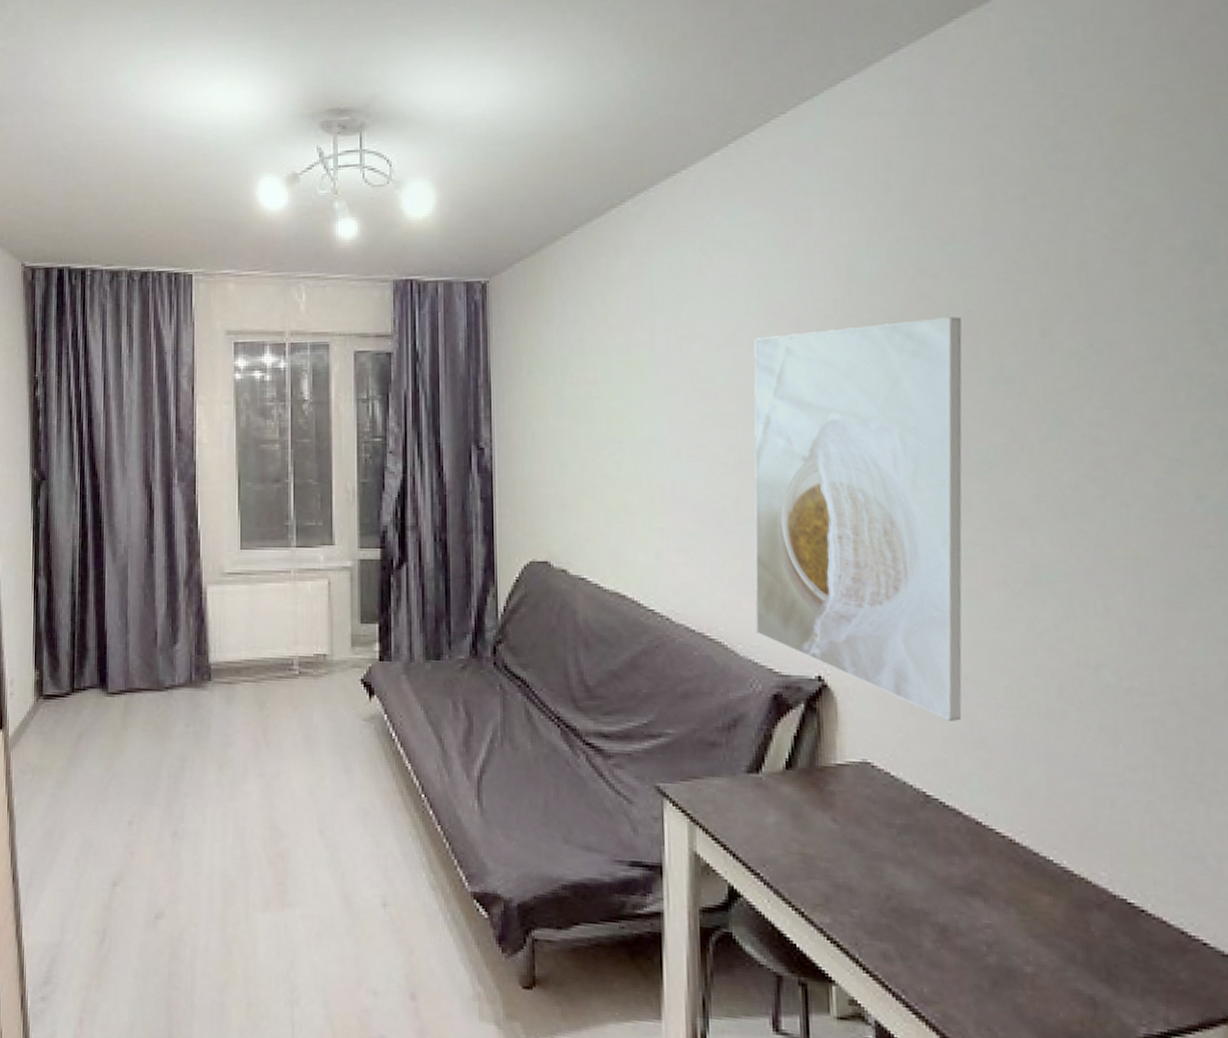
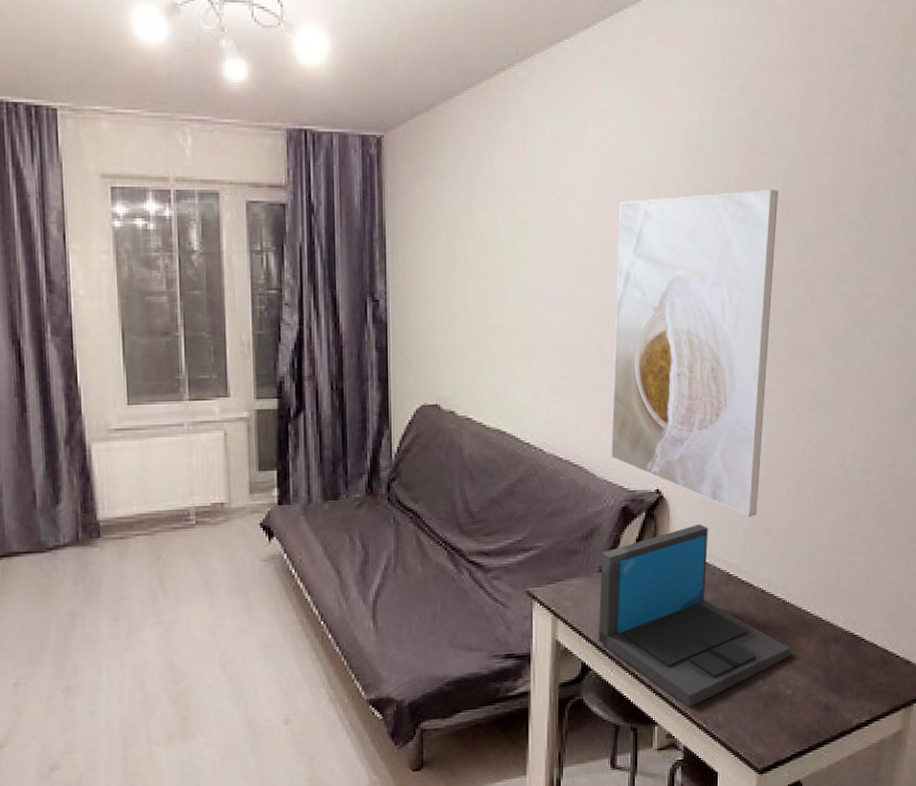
laptop: none [748,724,1027,969] -> present [598,523,791,708]

